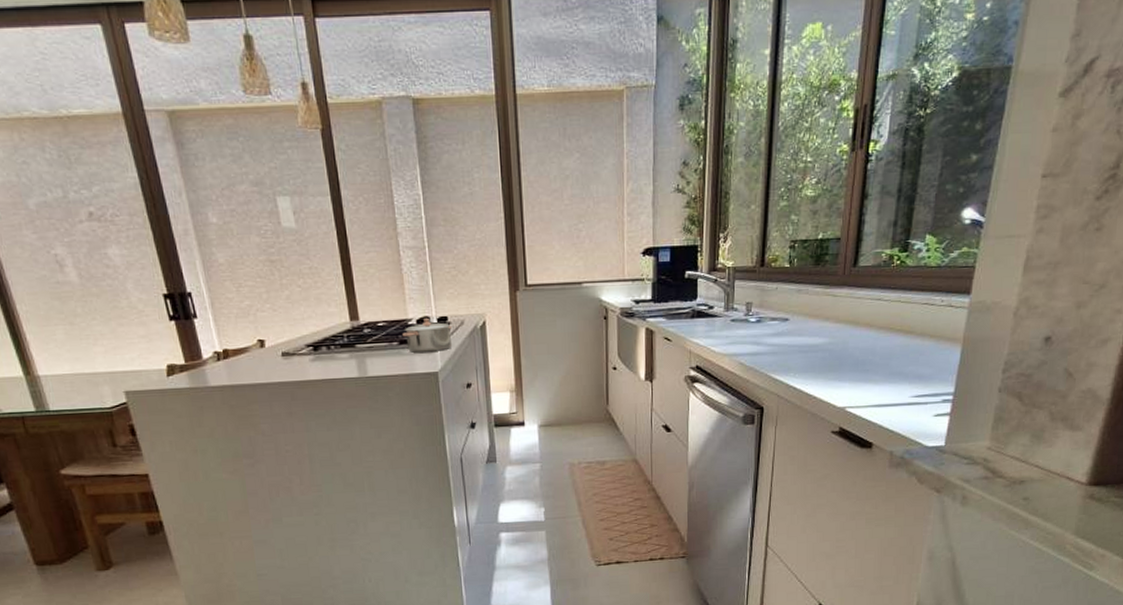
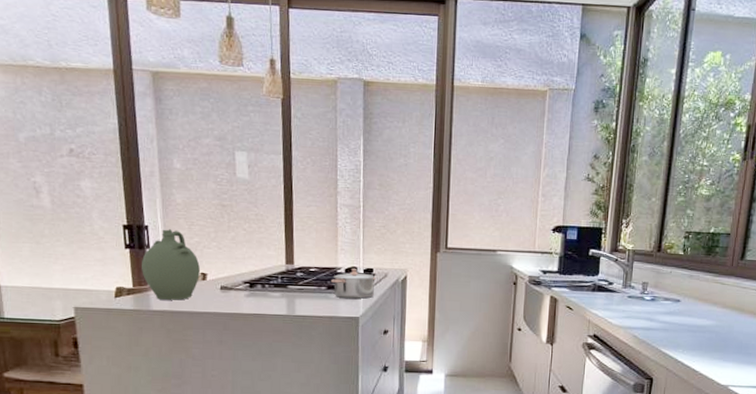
ceramic jug: none [190,294,257,374] -> present [142,229,200,300]

